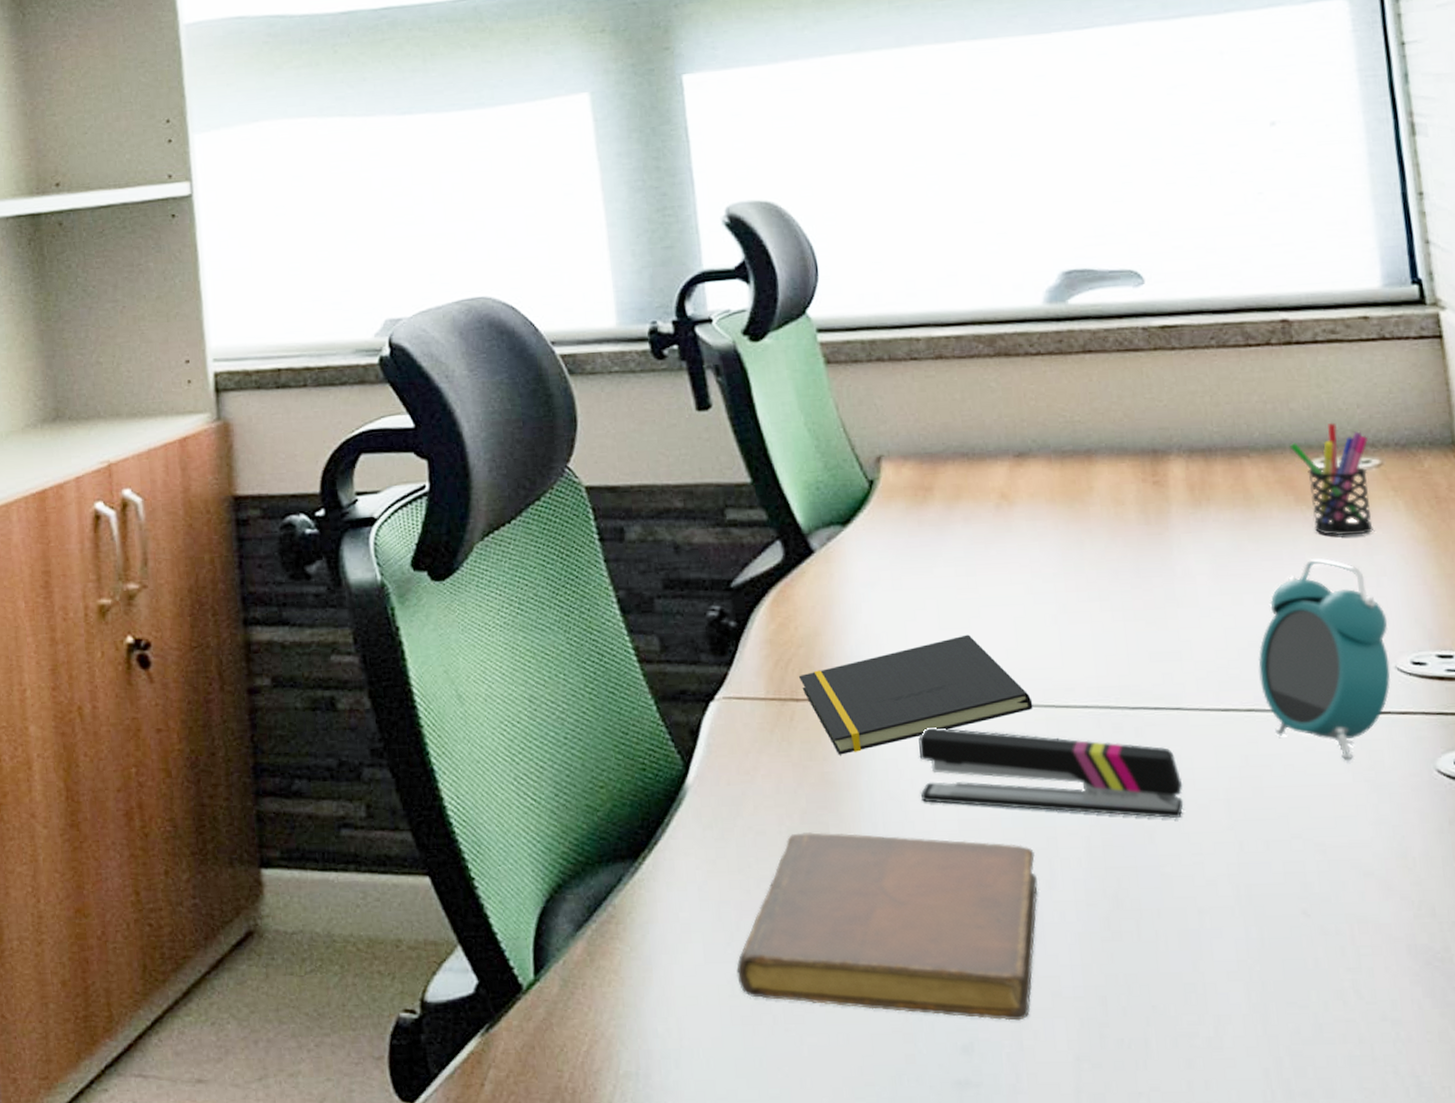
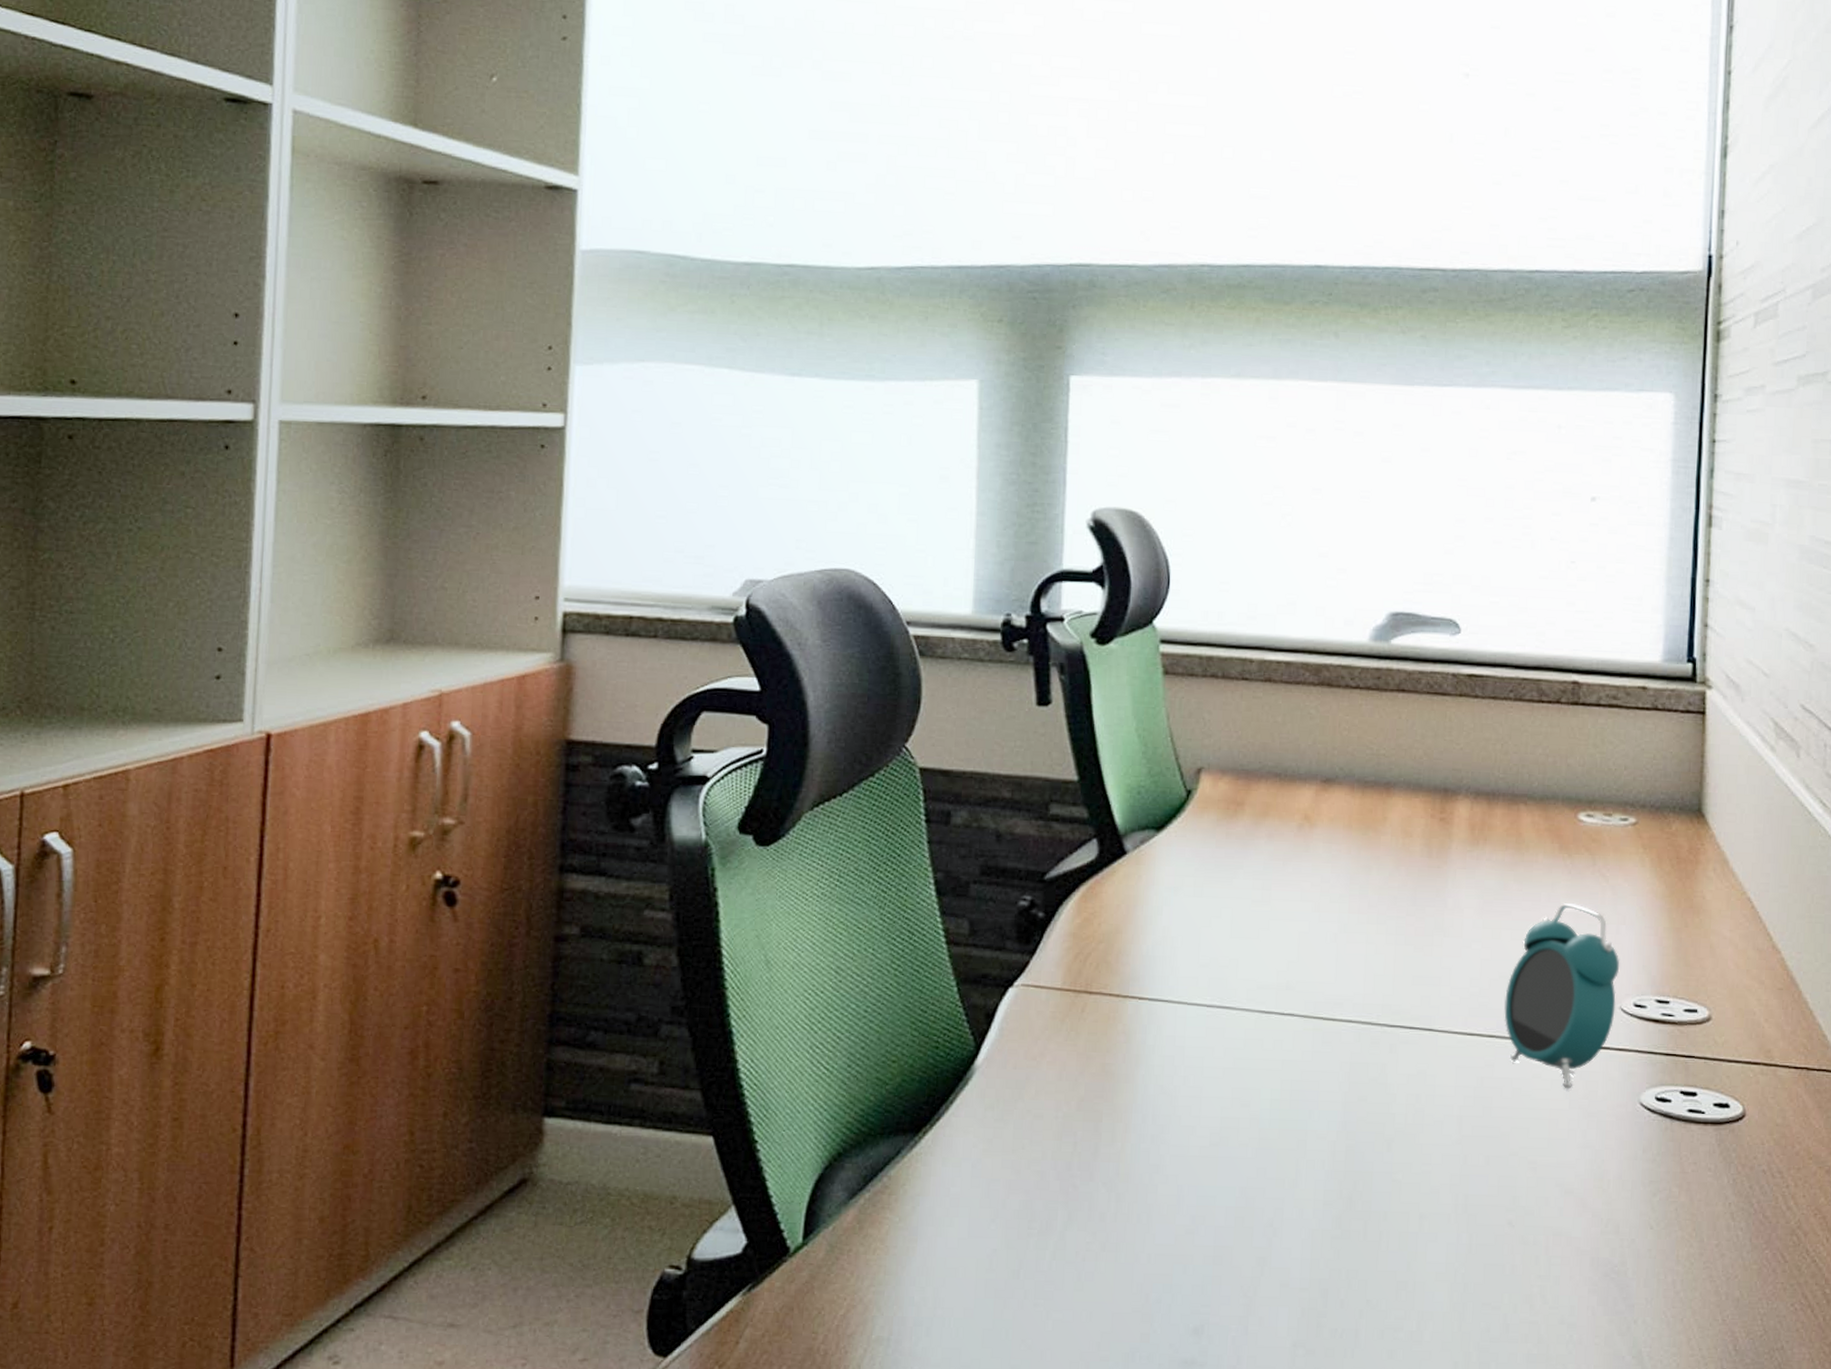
notebook: present [736,832,1038,1021] -> none [996,1119,1284,1307]
notepad: present [799,634,1033,755] -> none [1096,944,1304,1049]
stapler: present [918,727,1184,818] -> none [1190,1028,1424,1130]
pen holder: present [1289,422,1373,536] -> none [1562,780,1629,885]

